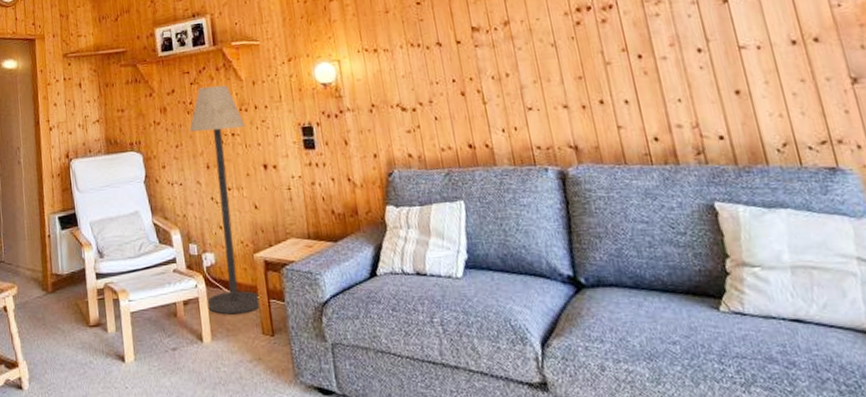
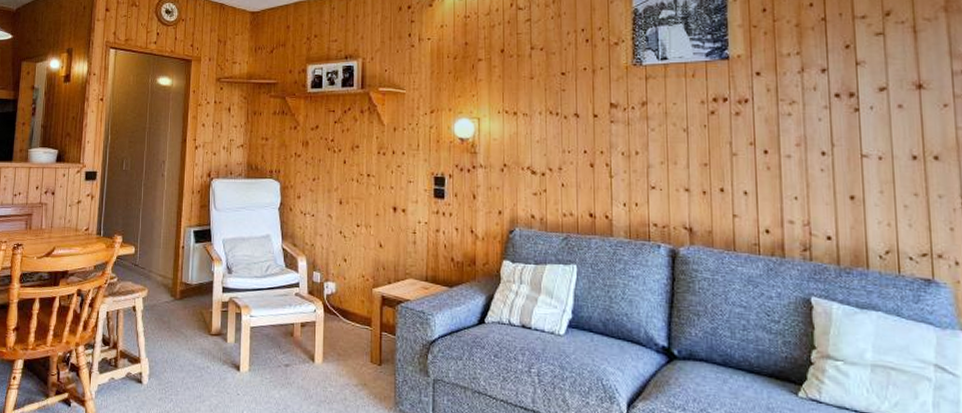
floor lamp: present [189,85,260,315] -> none [322,127,381,342]

